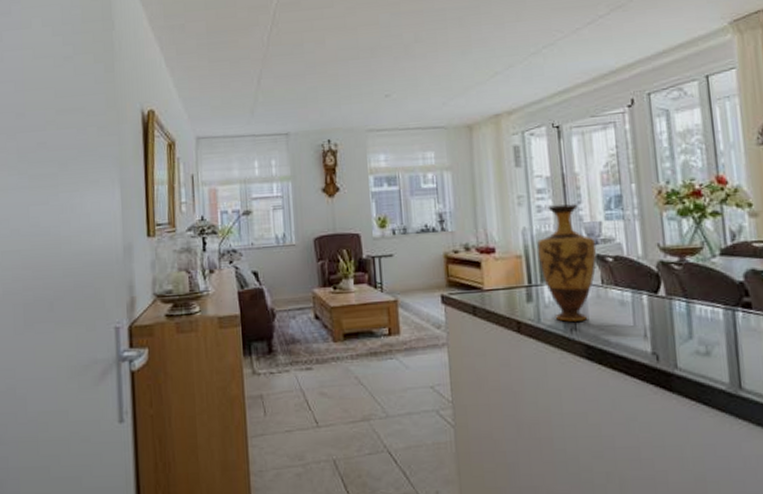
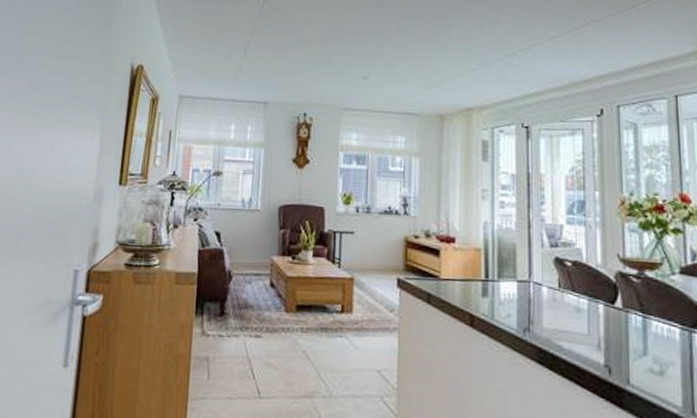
vase: present [537,204,597,322] -> none [498,203,556,323]

